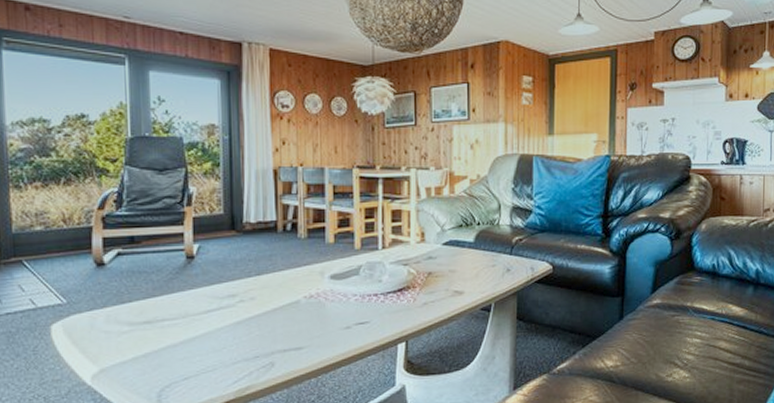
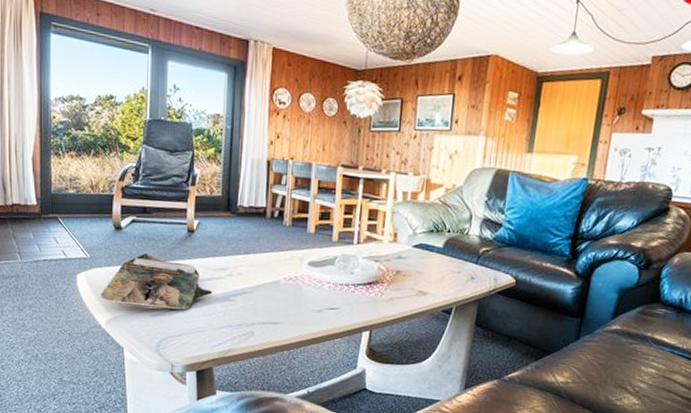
magazine: none [83,290,222,355] -> present [101,254,213,310]

